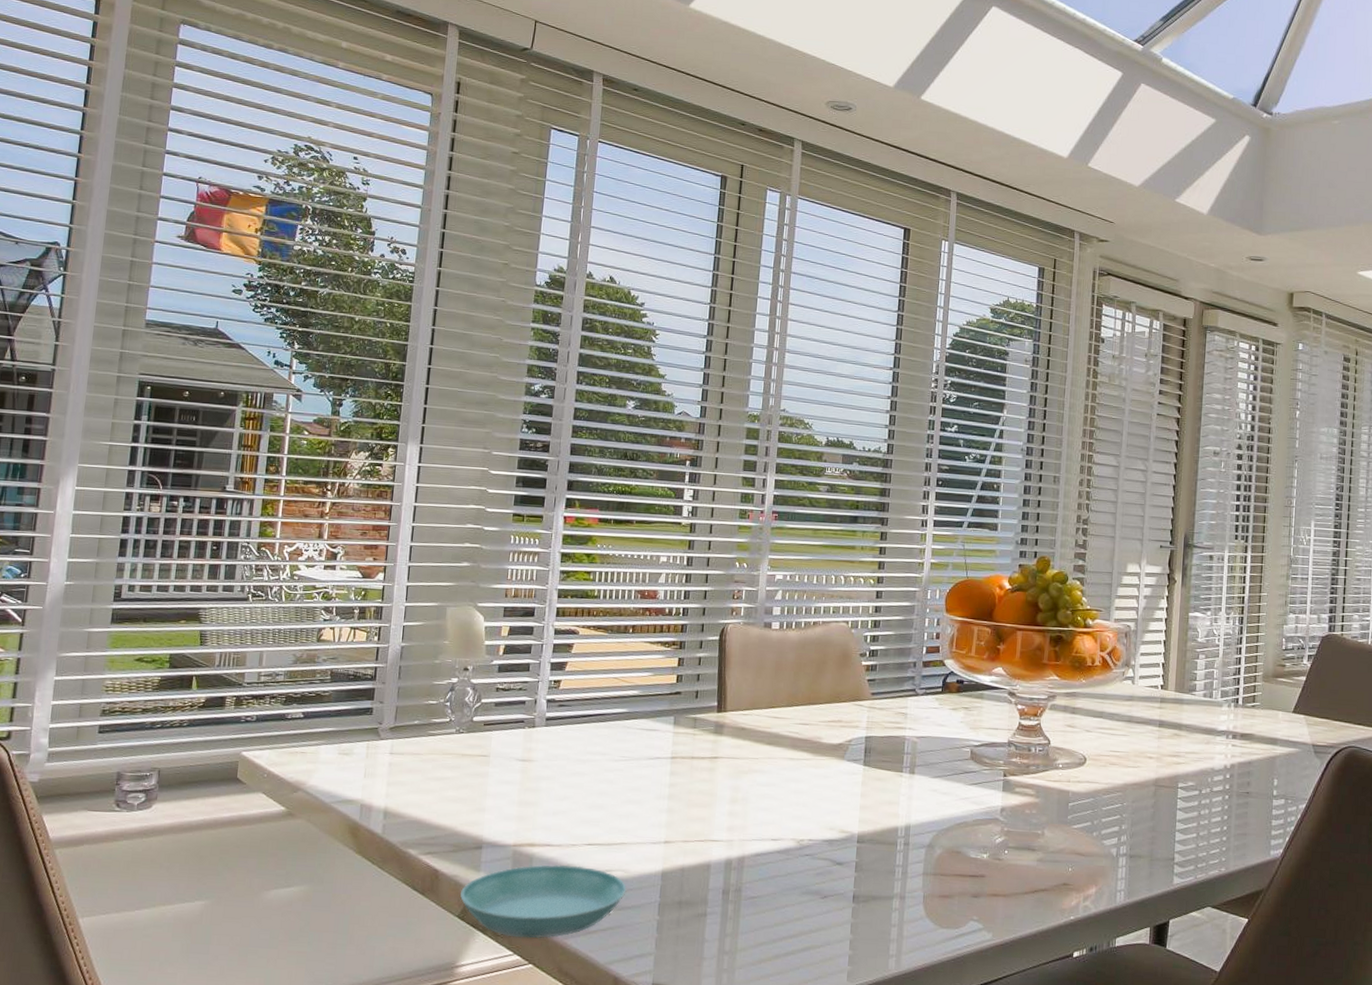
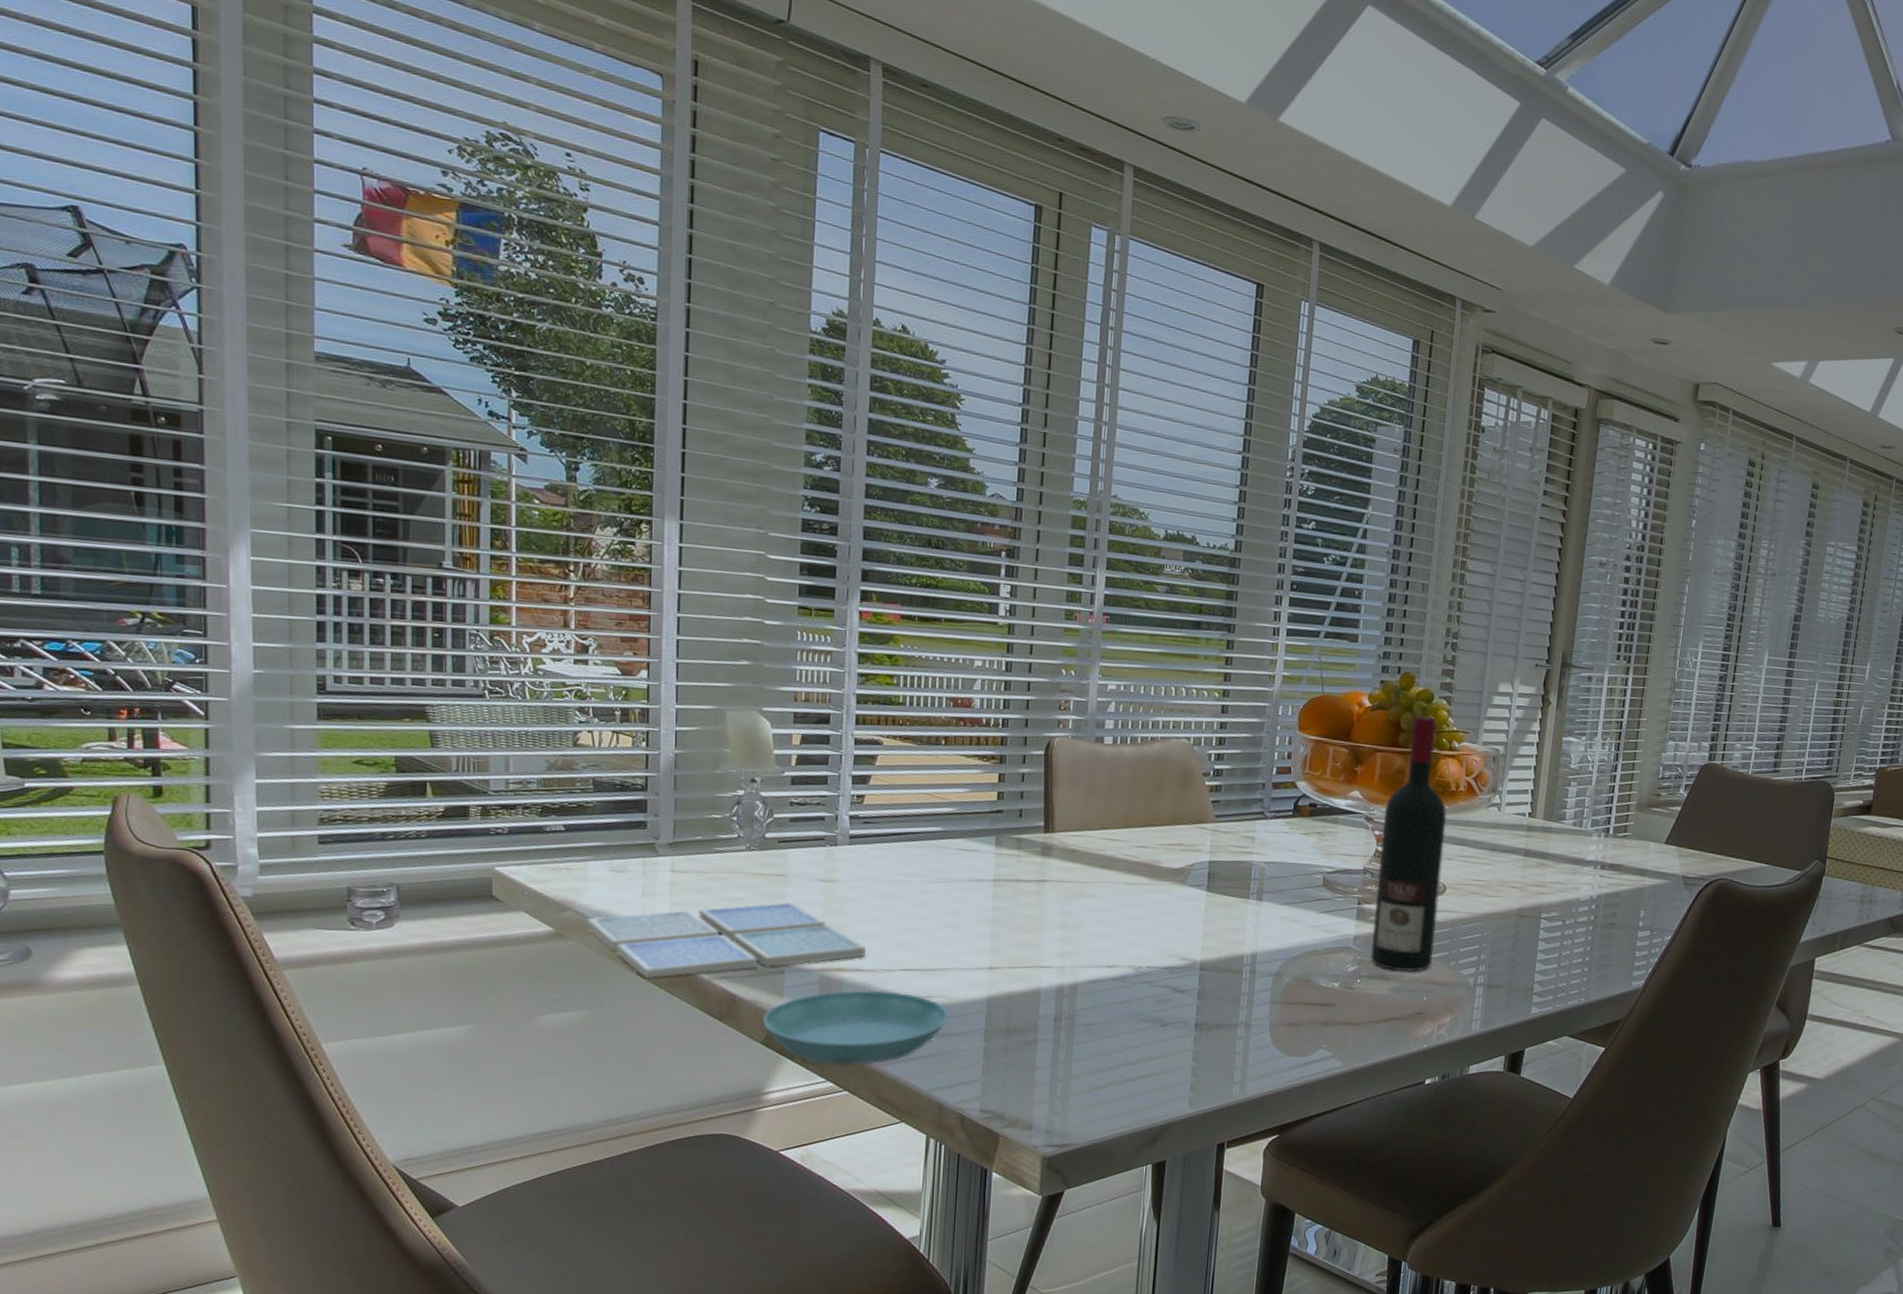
drink coaster: none [314,780,556,855] -> present [587,901,867,979]
wine bottle: none [1017,595,1084,843] -> present [1371,715,1447,973]

